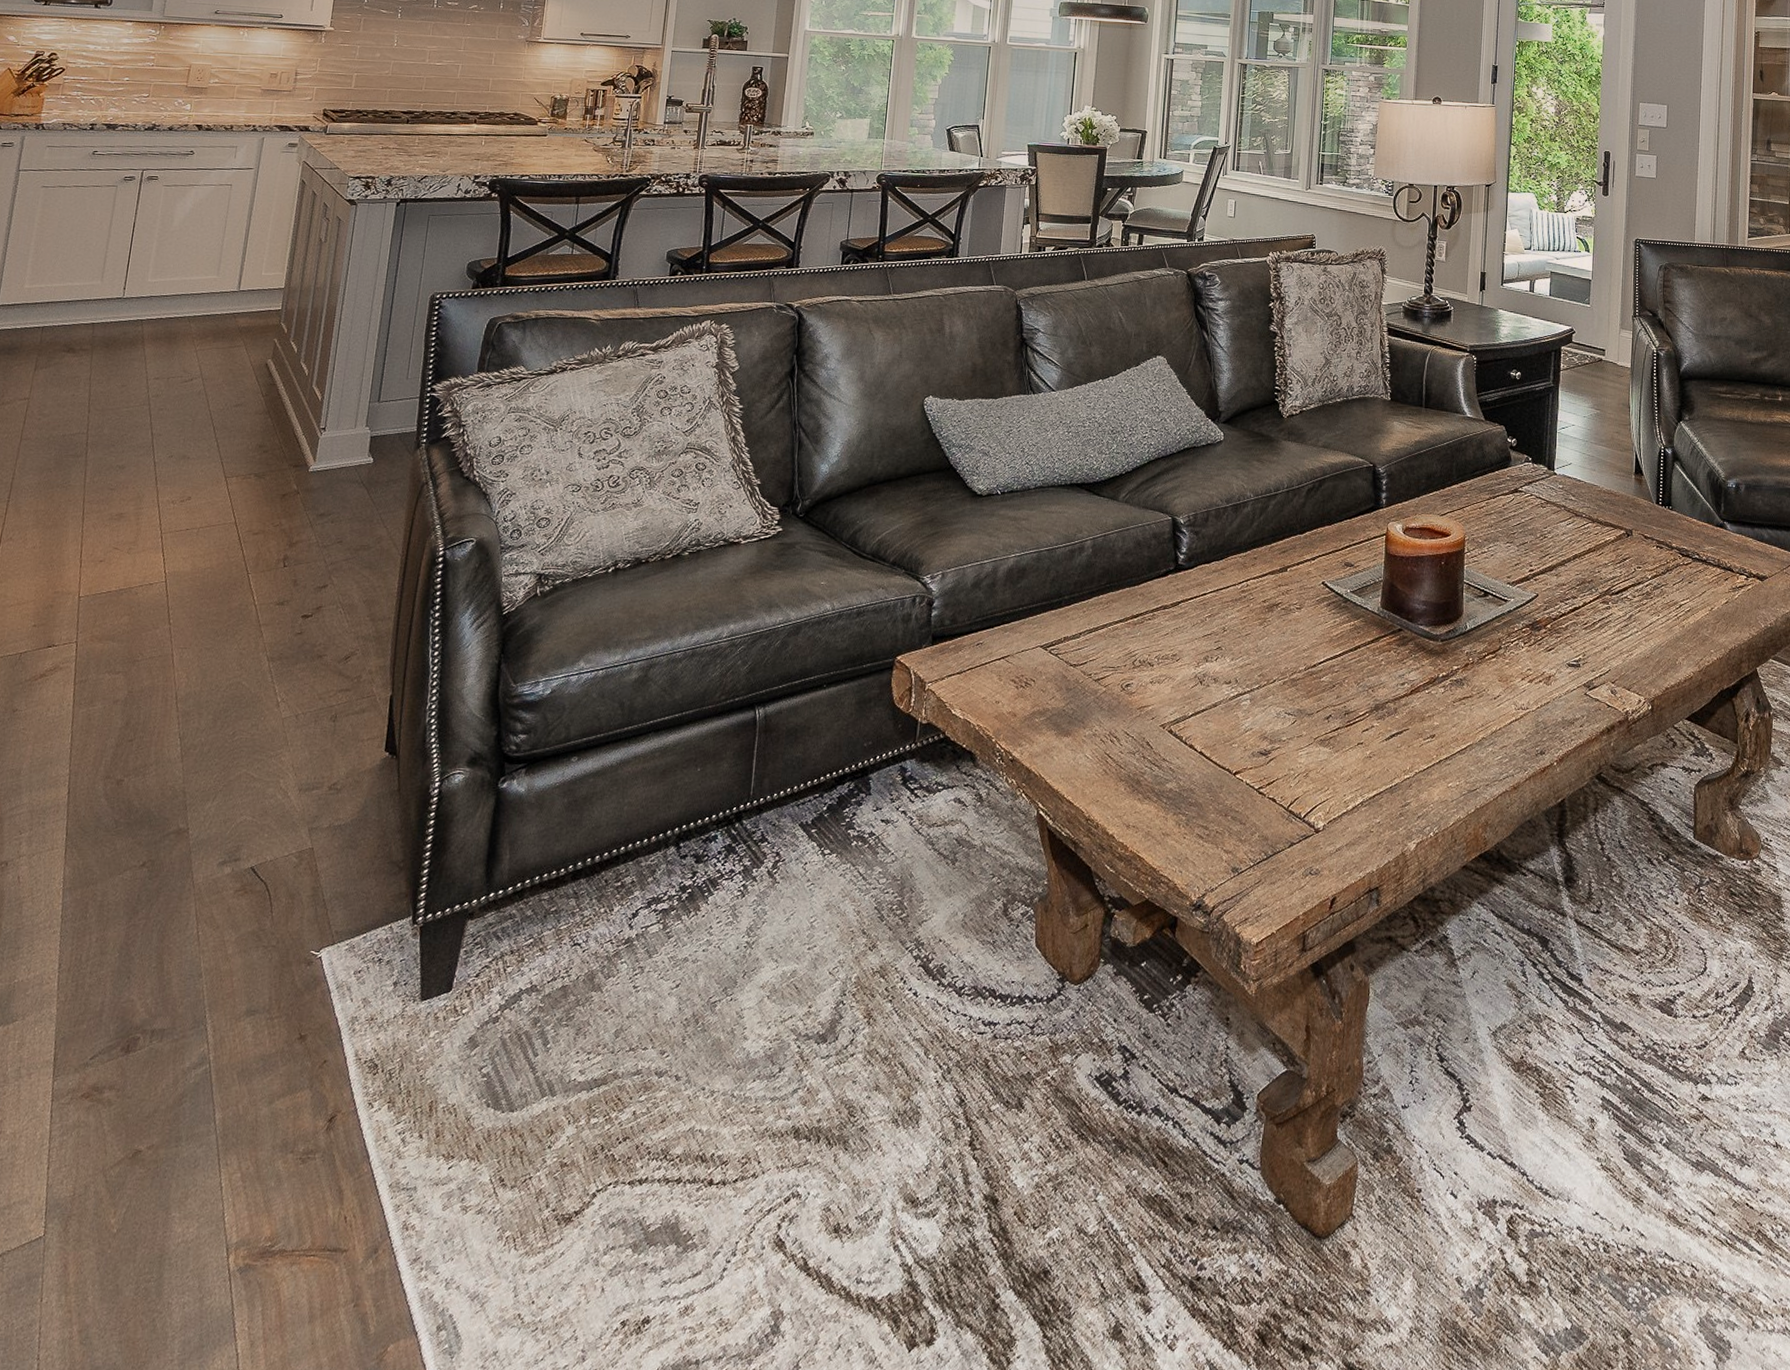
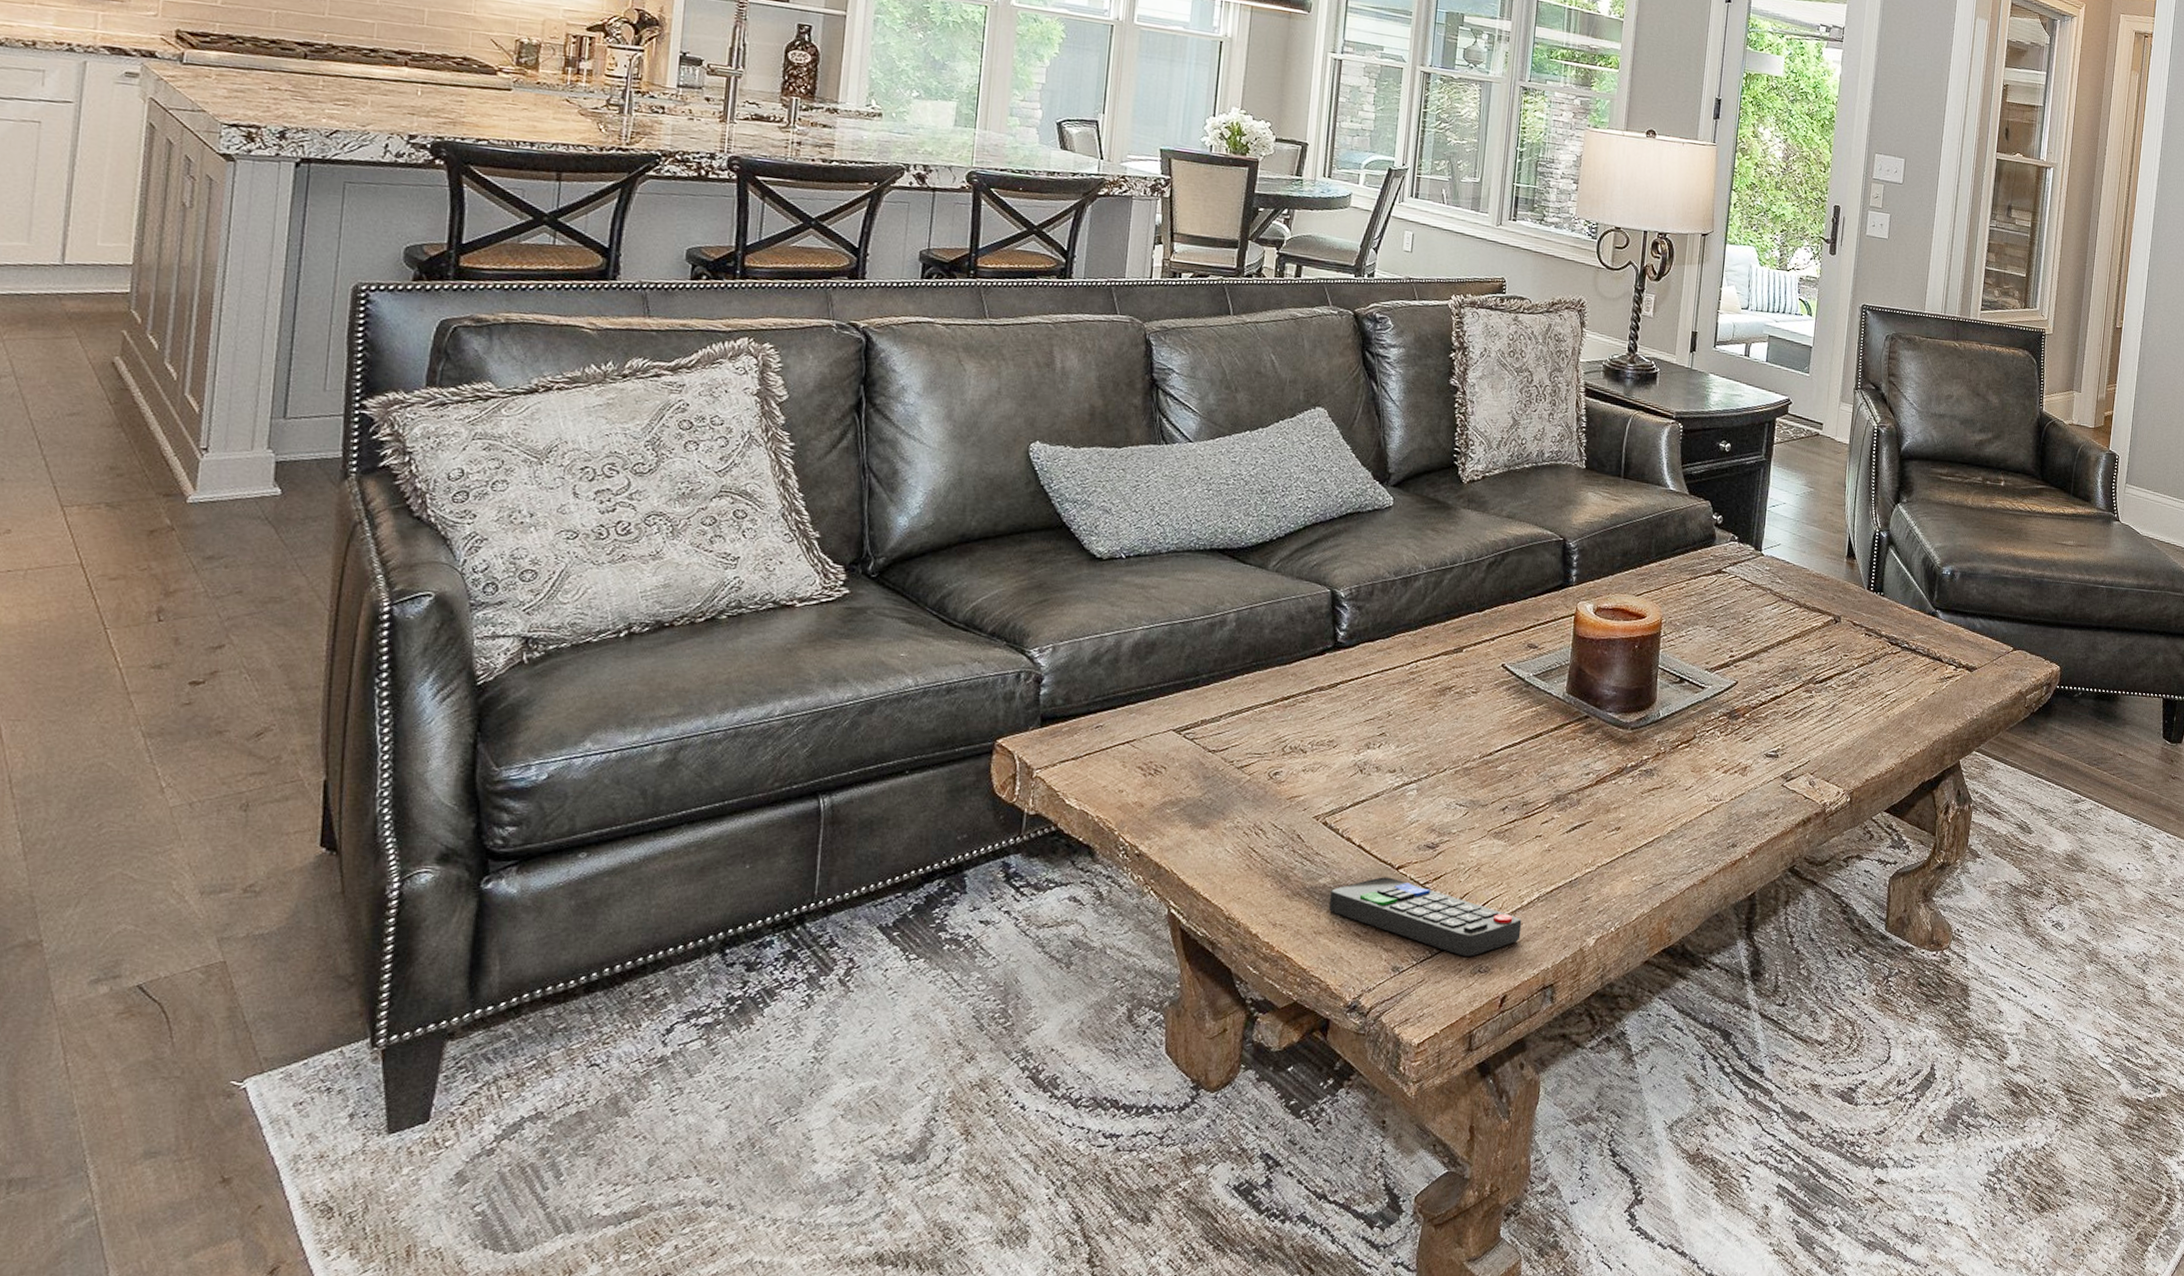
remote control: none [1175,782,1348,859] -> present [1329,877,1522,957]

